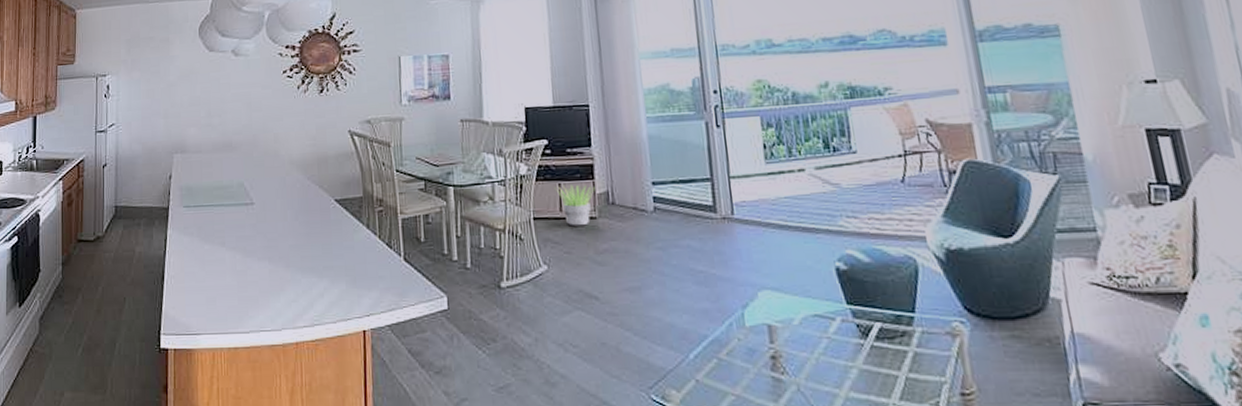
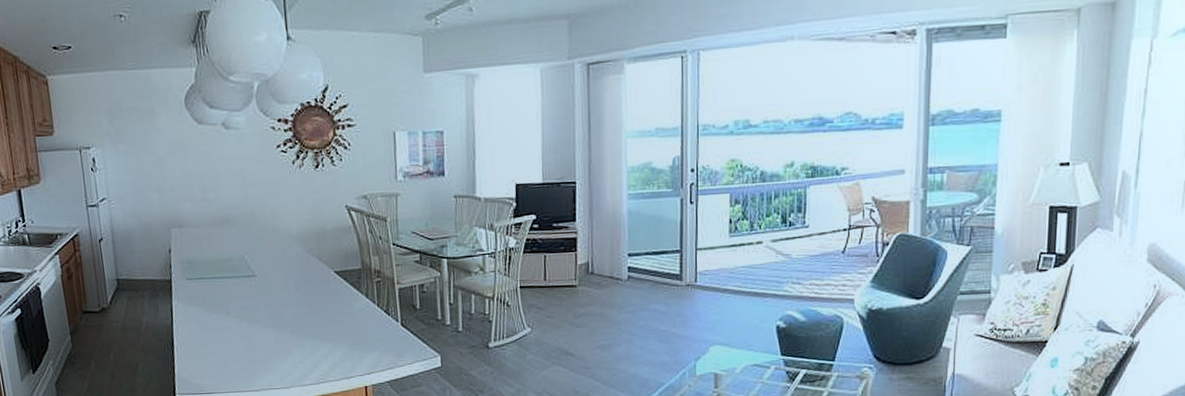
potted plant: present [556,184,595,226] -> none [541,256,577,294]

